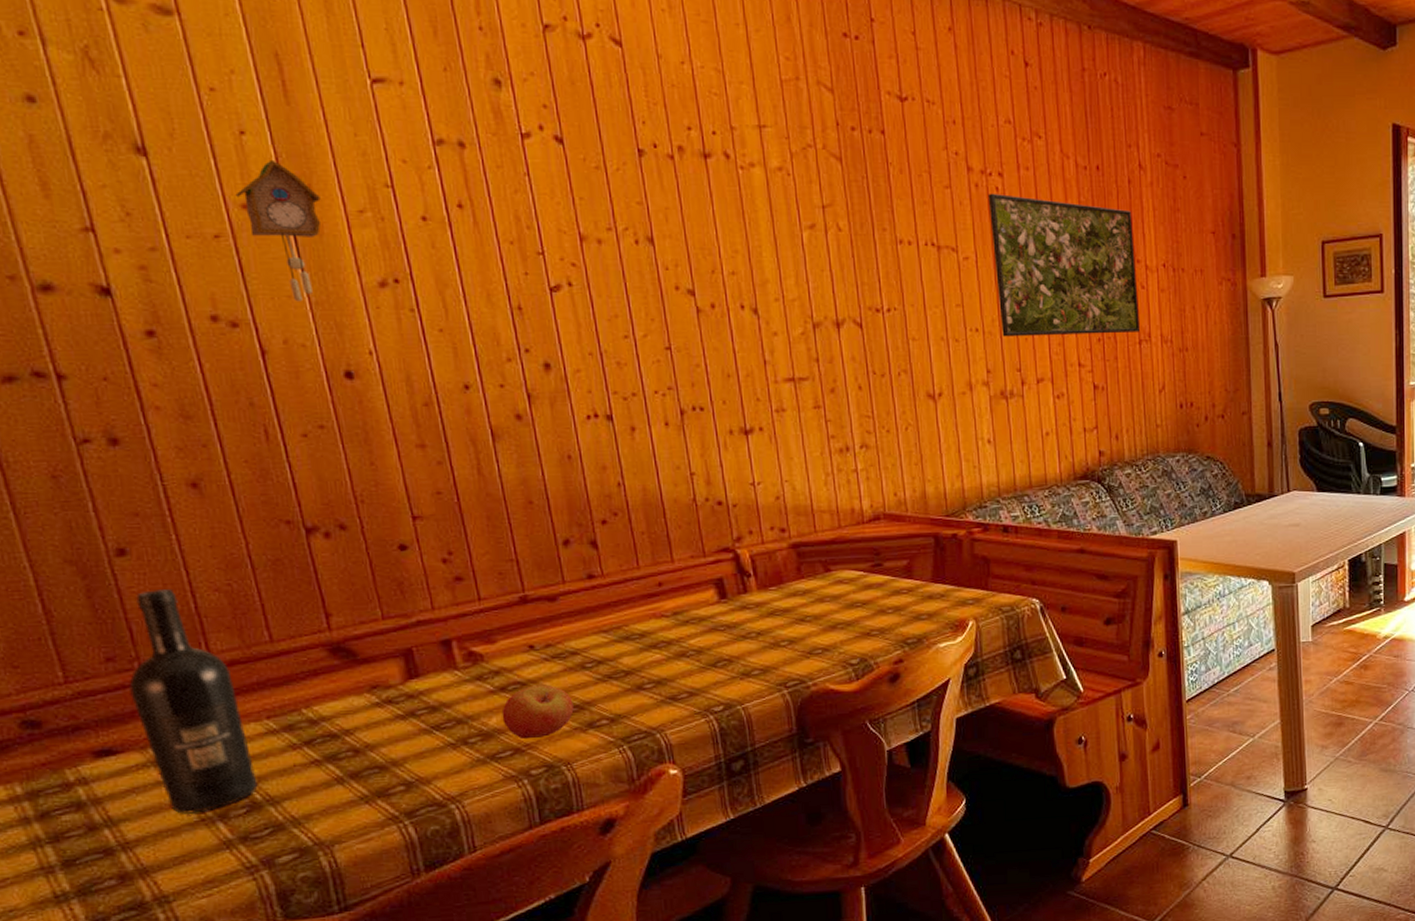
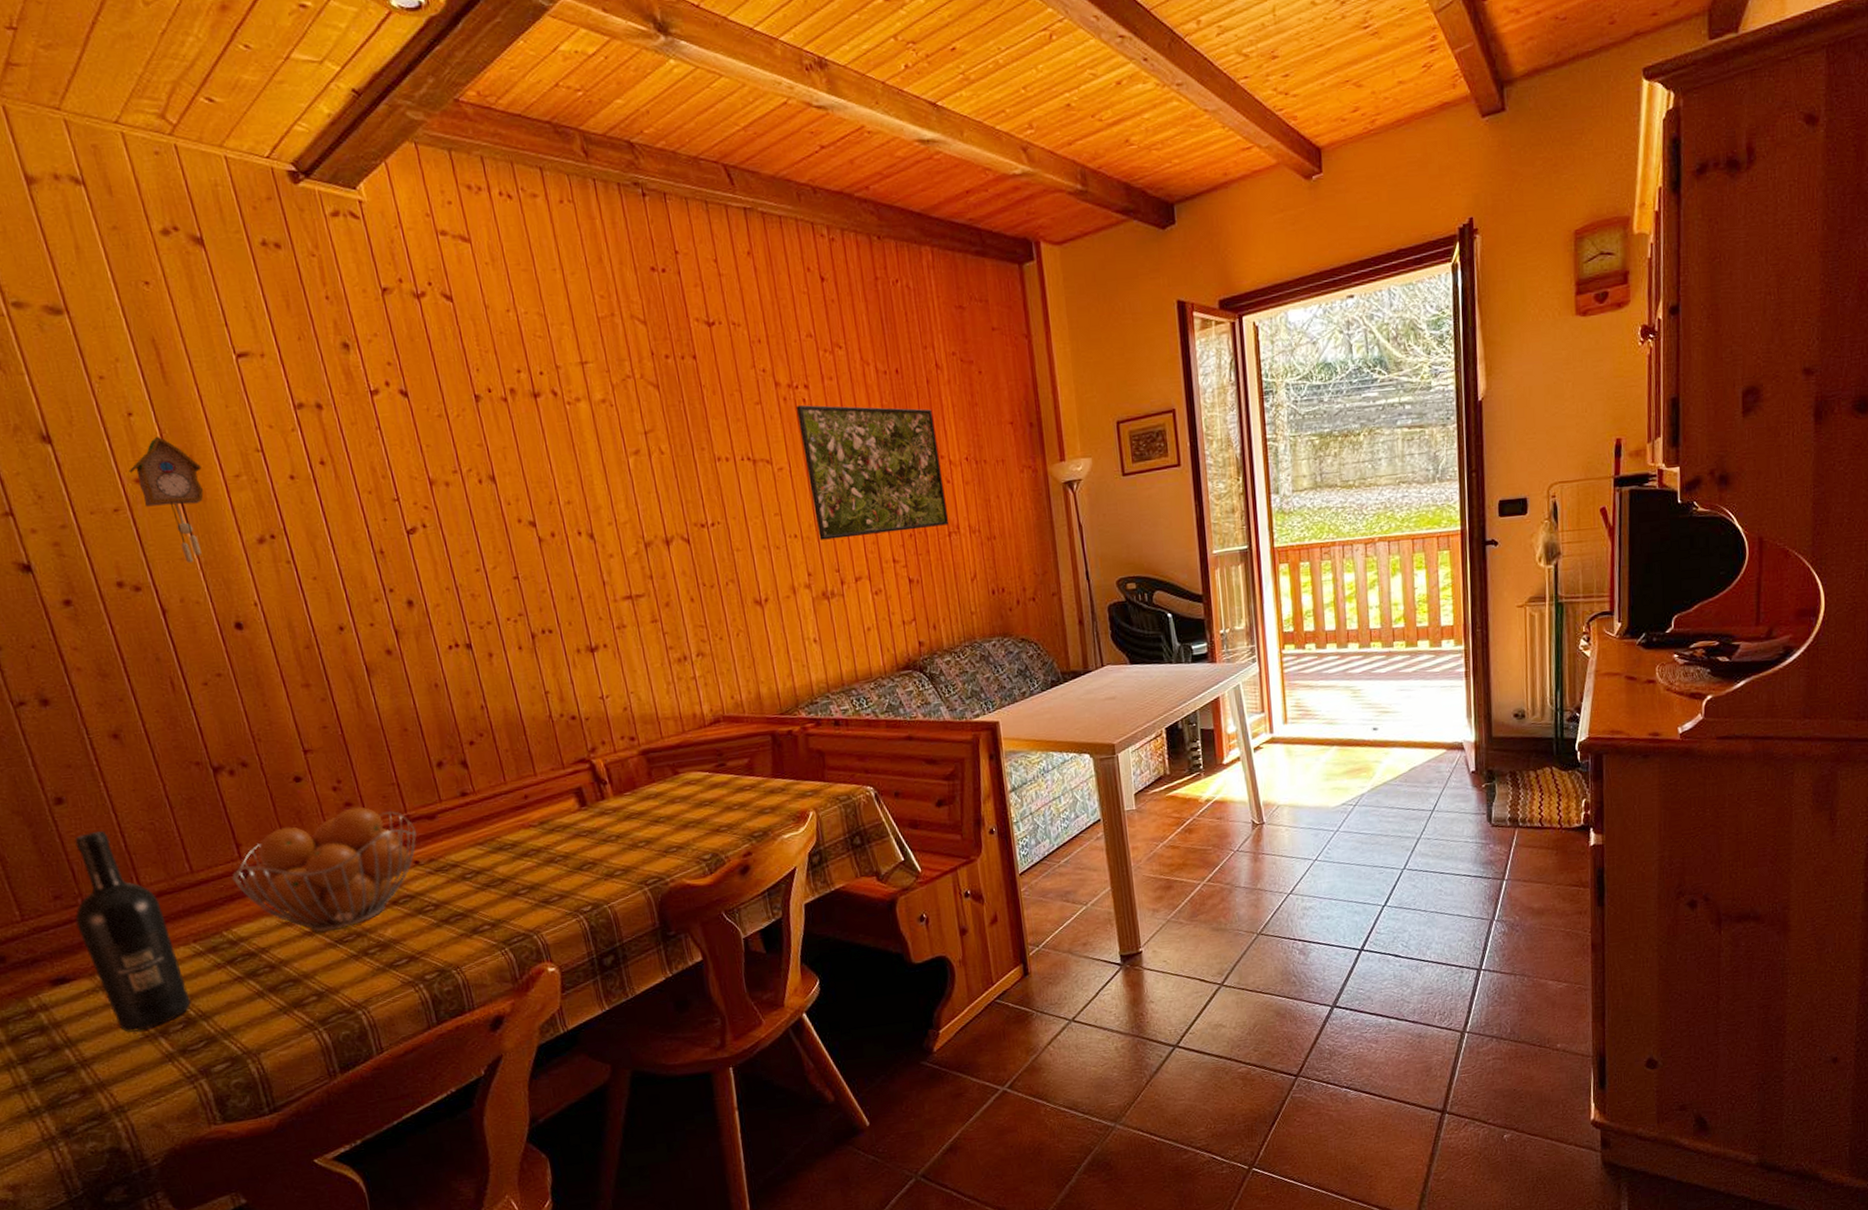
fruit basket: none [318,582,535,717] -> present [232,807,417,933]
apple: present [501,684,574,740] -> none [395,896,459,948]

